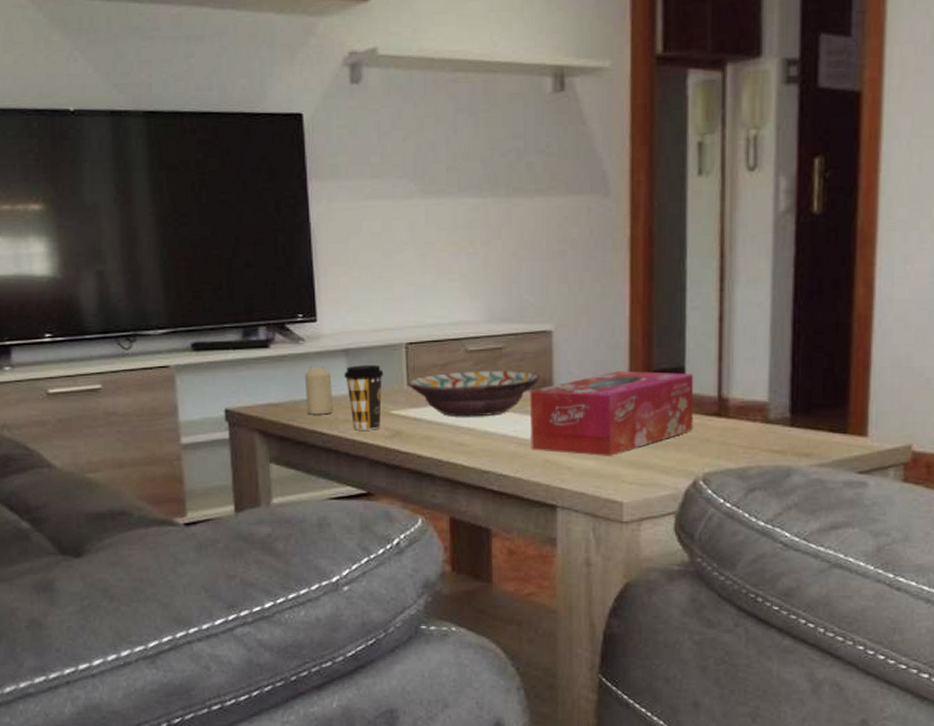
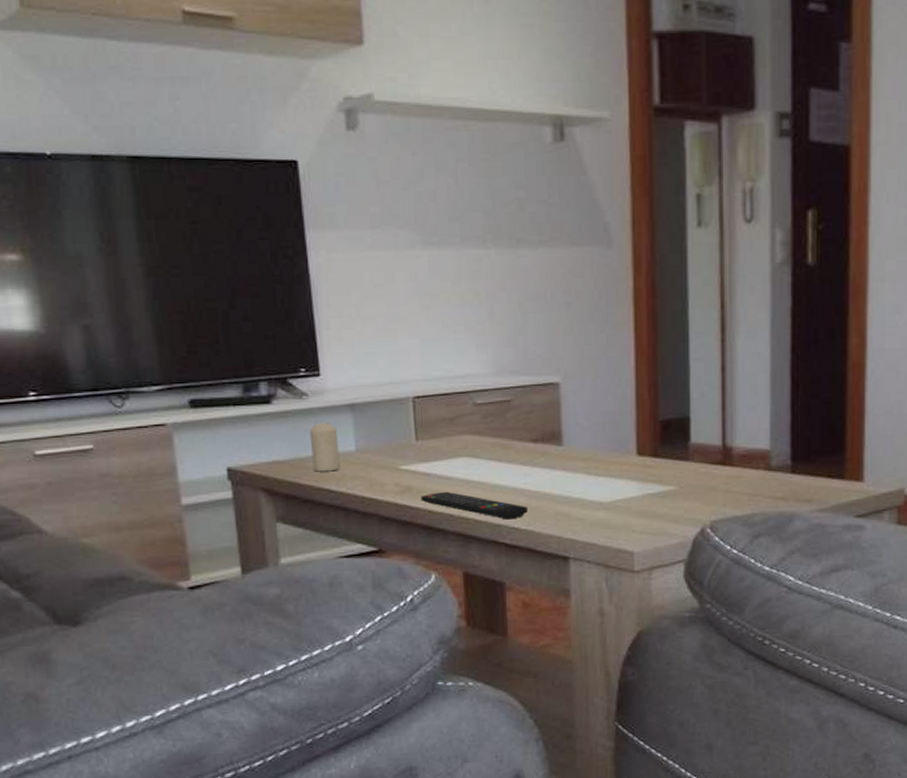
coffee cup: present [344,364,384,430] -> none [350,419,391,487]
decorative bowl: present [407,371,540,417] -> none [415,423,549,471]
remote control: none [410,438,516,466] -> present [420,492,528,520]
tissue box: present [529,370,694,456] -> none [539,421,700,507]

